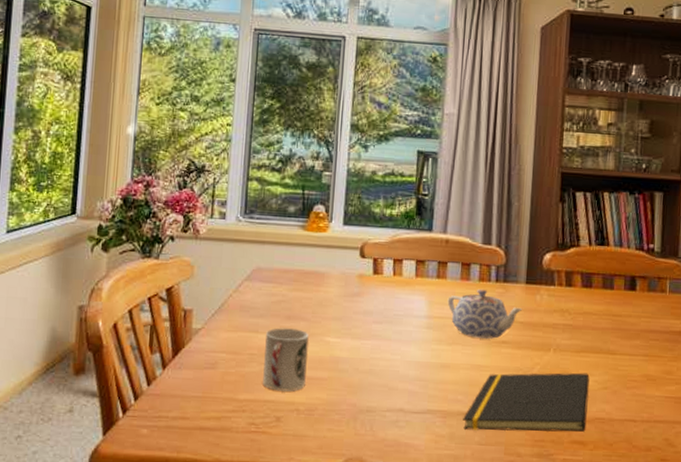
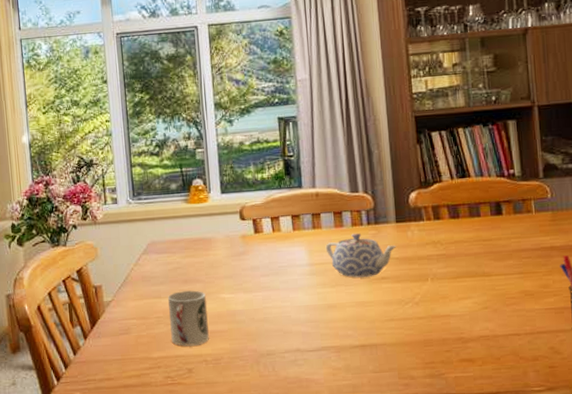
notepad: present [463,372,590,432] -> none [355,296,472,361]

